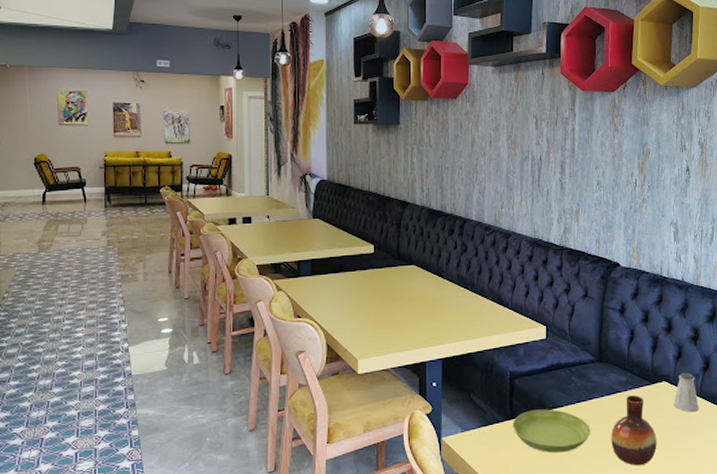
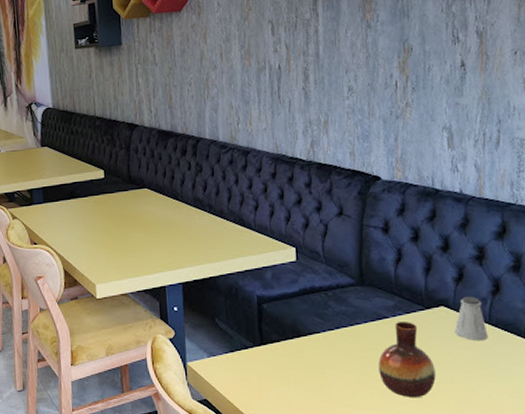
saucer: present [513,409,591,453] -> none [263,335,354,381]

